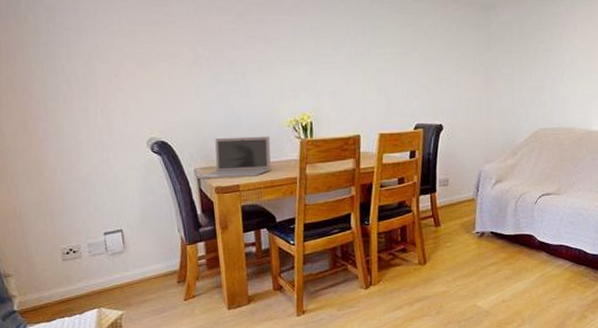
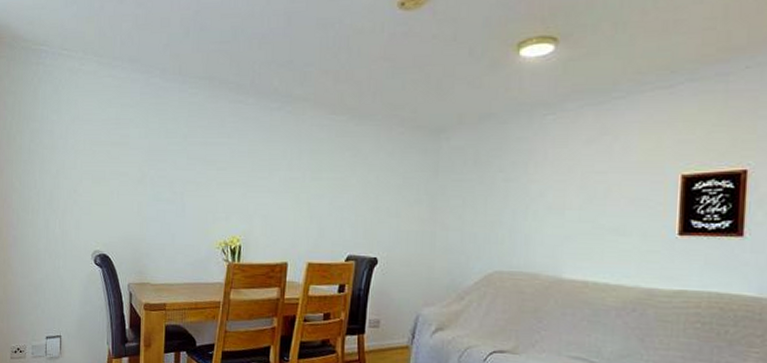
laptop: present [197,136,271,180] -> none [130,254,199,297]

